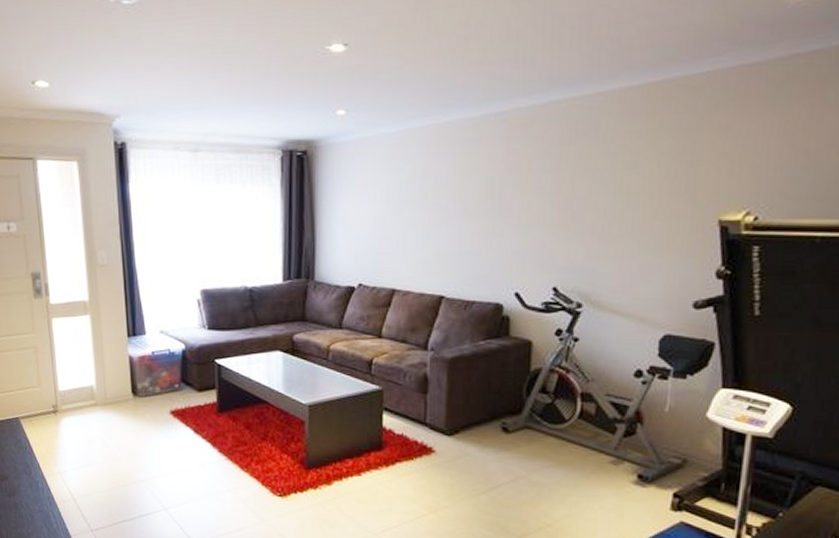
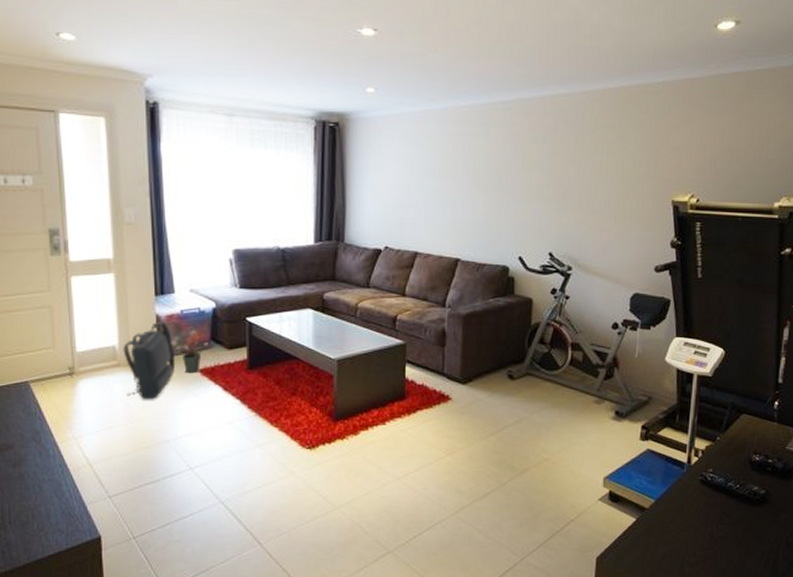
backpack: none [100,362,149,439] -> present [123,321,176,399]
potted plant: none [152,383,174,415] -> present [180,342,203,374]

